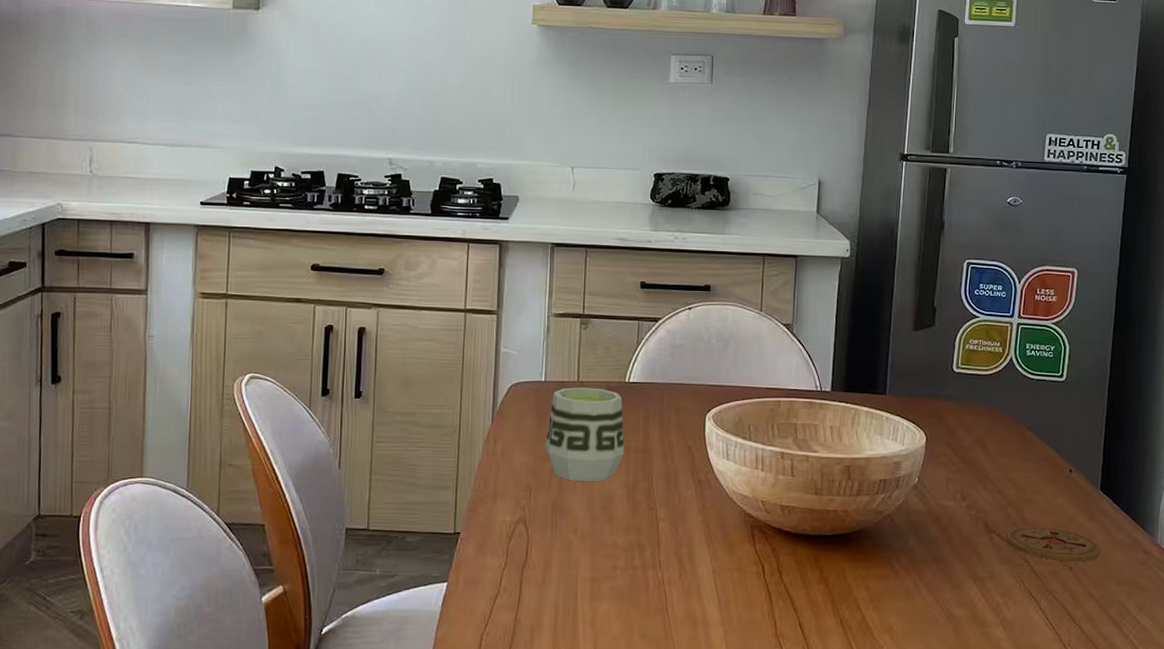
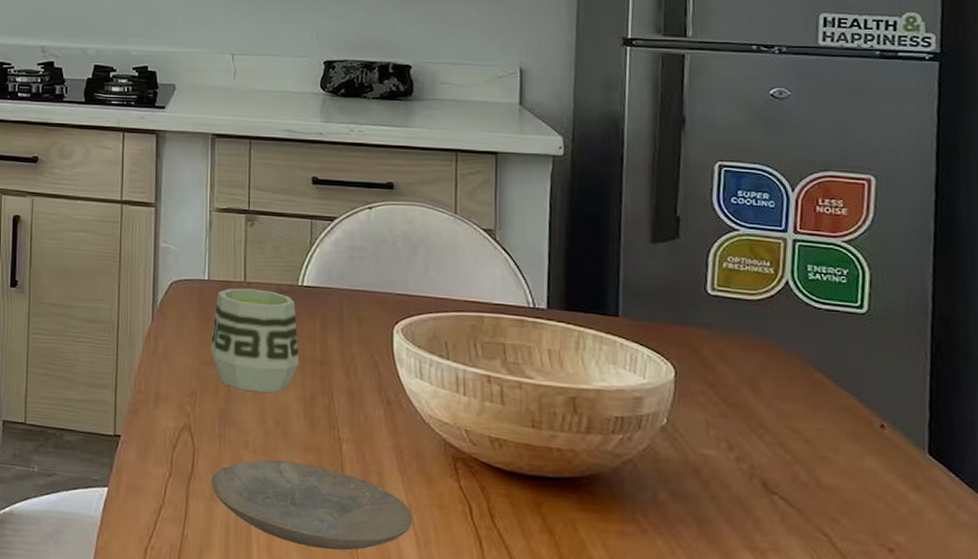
plate: none [543,542,716,618] -> present [211,459,412,551]
coaster: present [1007,527,1101,562] -> none [795,490,935,544]

